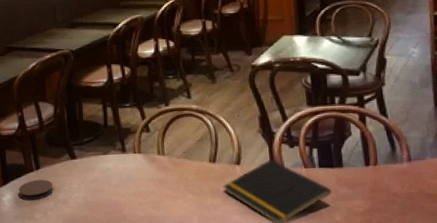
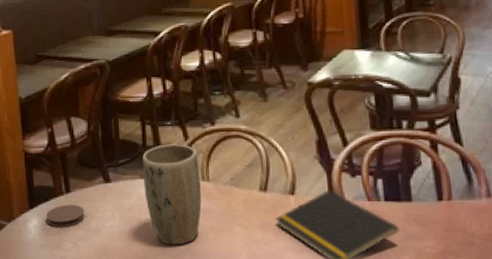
plant pot: none [104,123,158,212] -> present [142,144,202,245]

